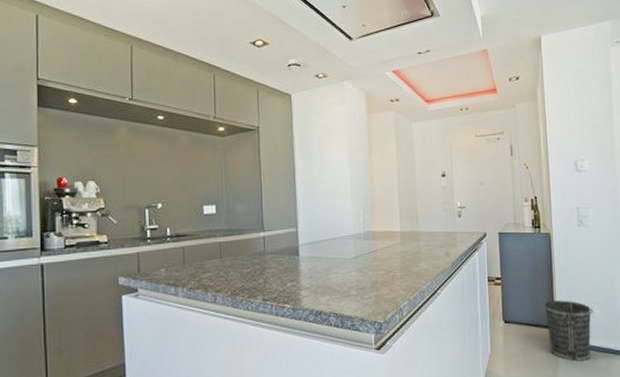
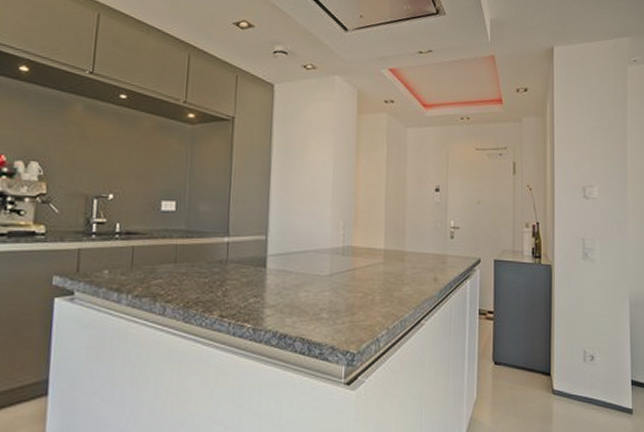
wastebasket: present [544,300,591,362] -> none [541,343,592,416]

